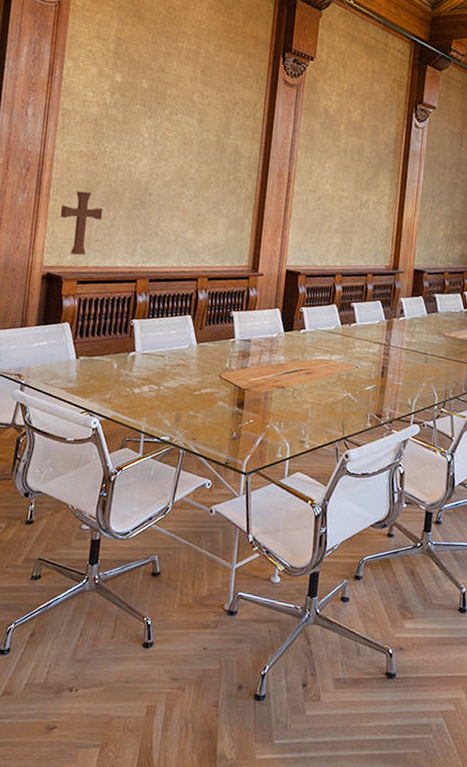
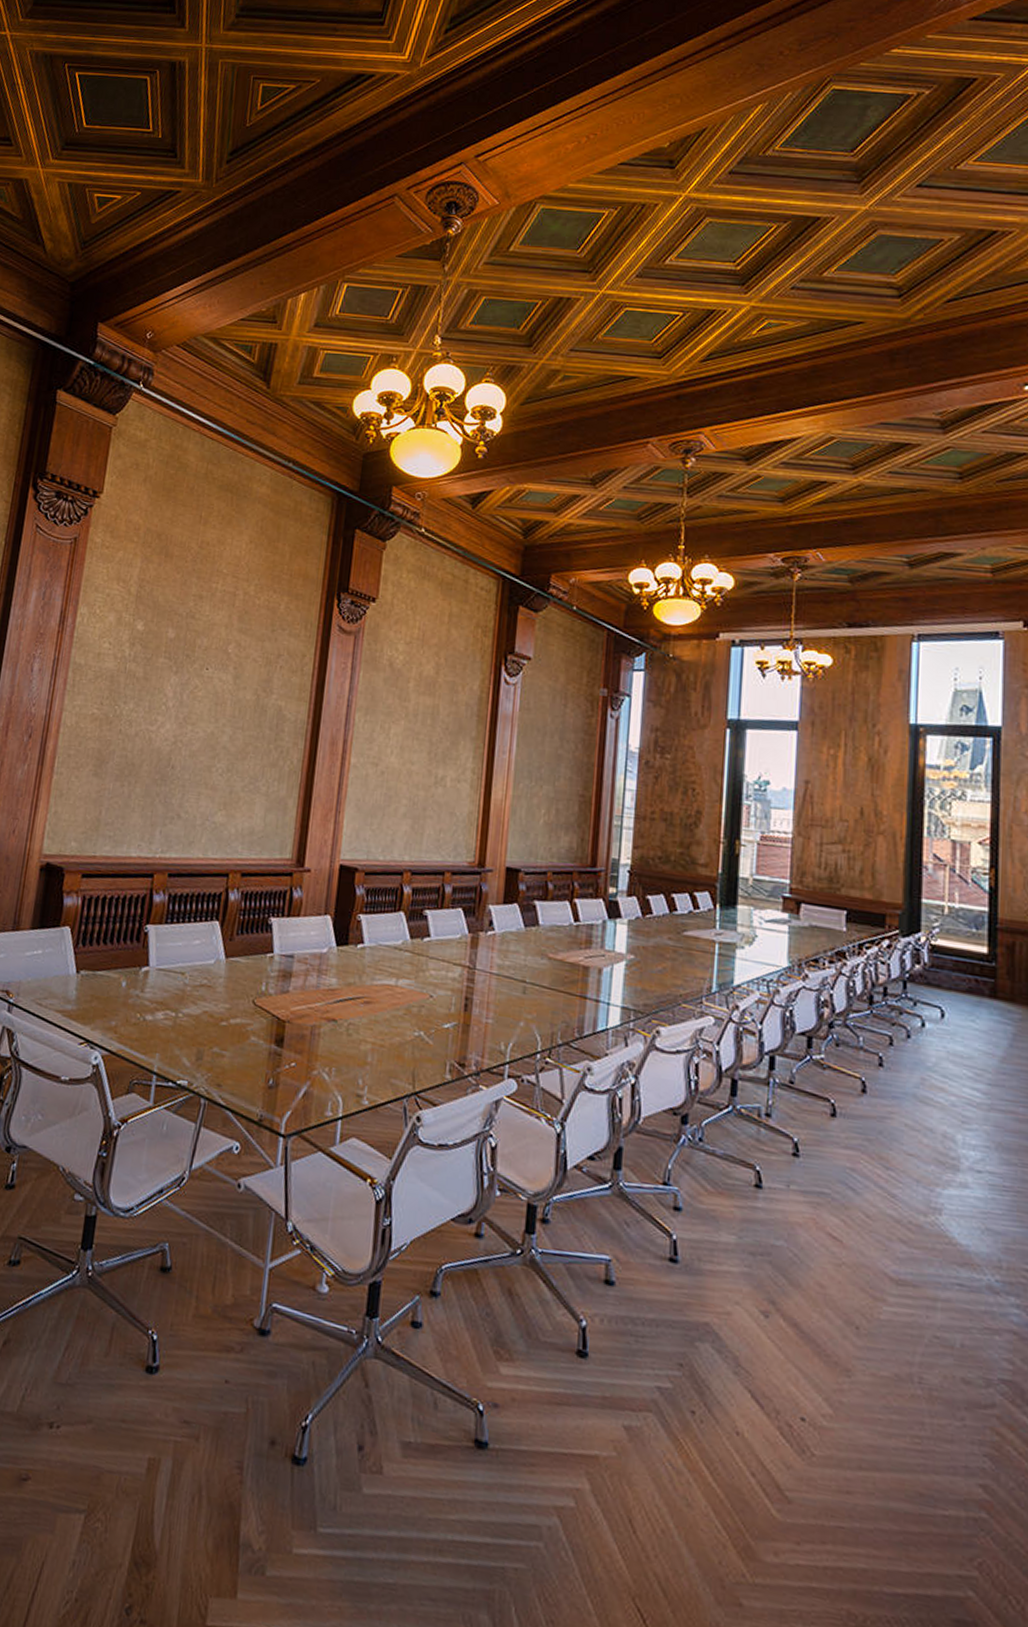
decorative cross: present [60,191,103,255] -> none [65,762,116,842]

